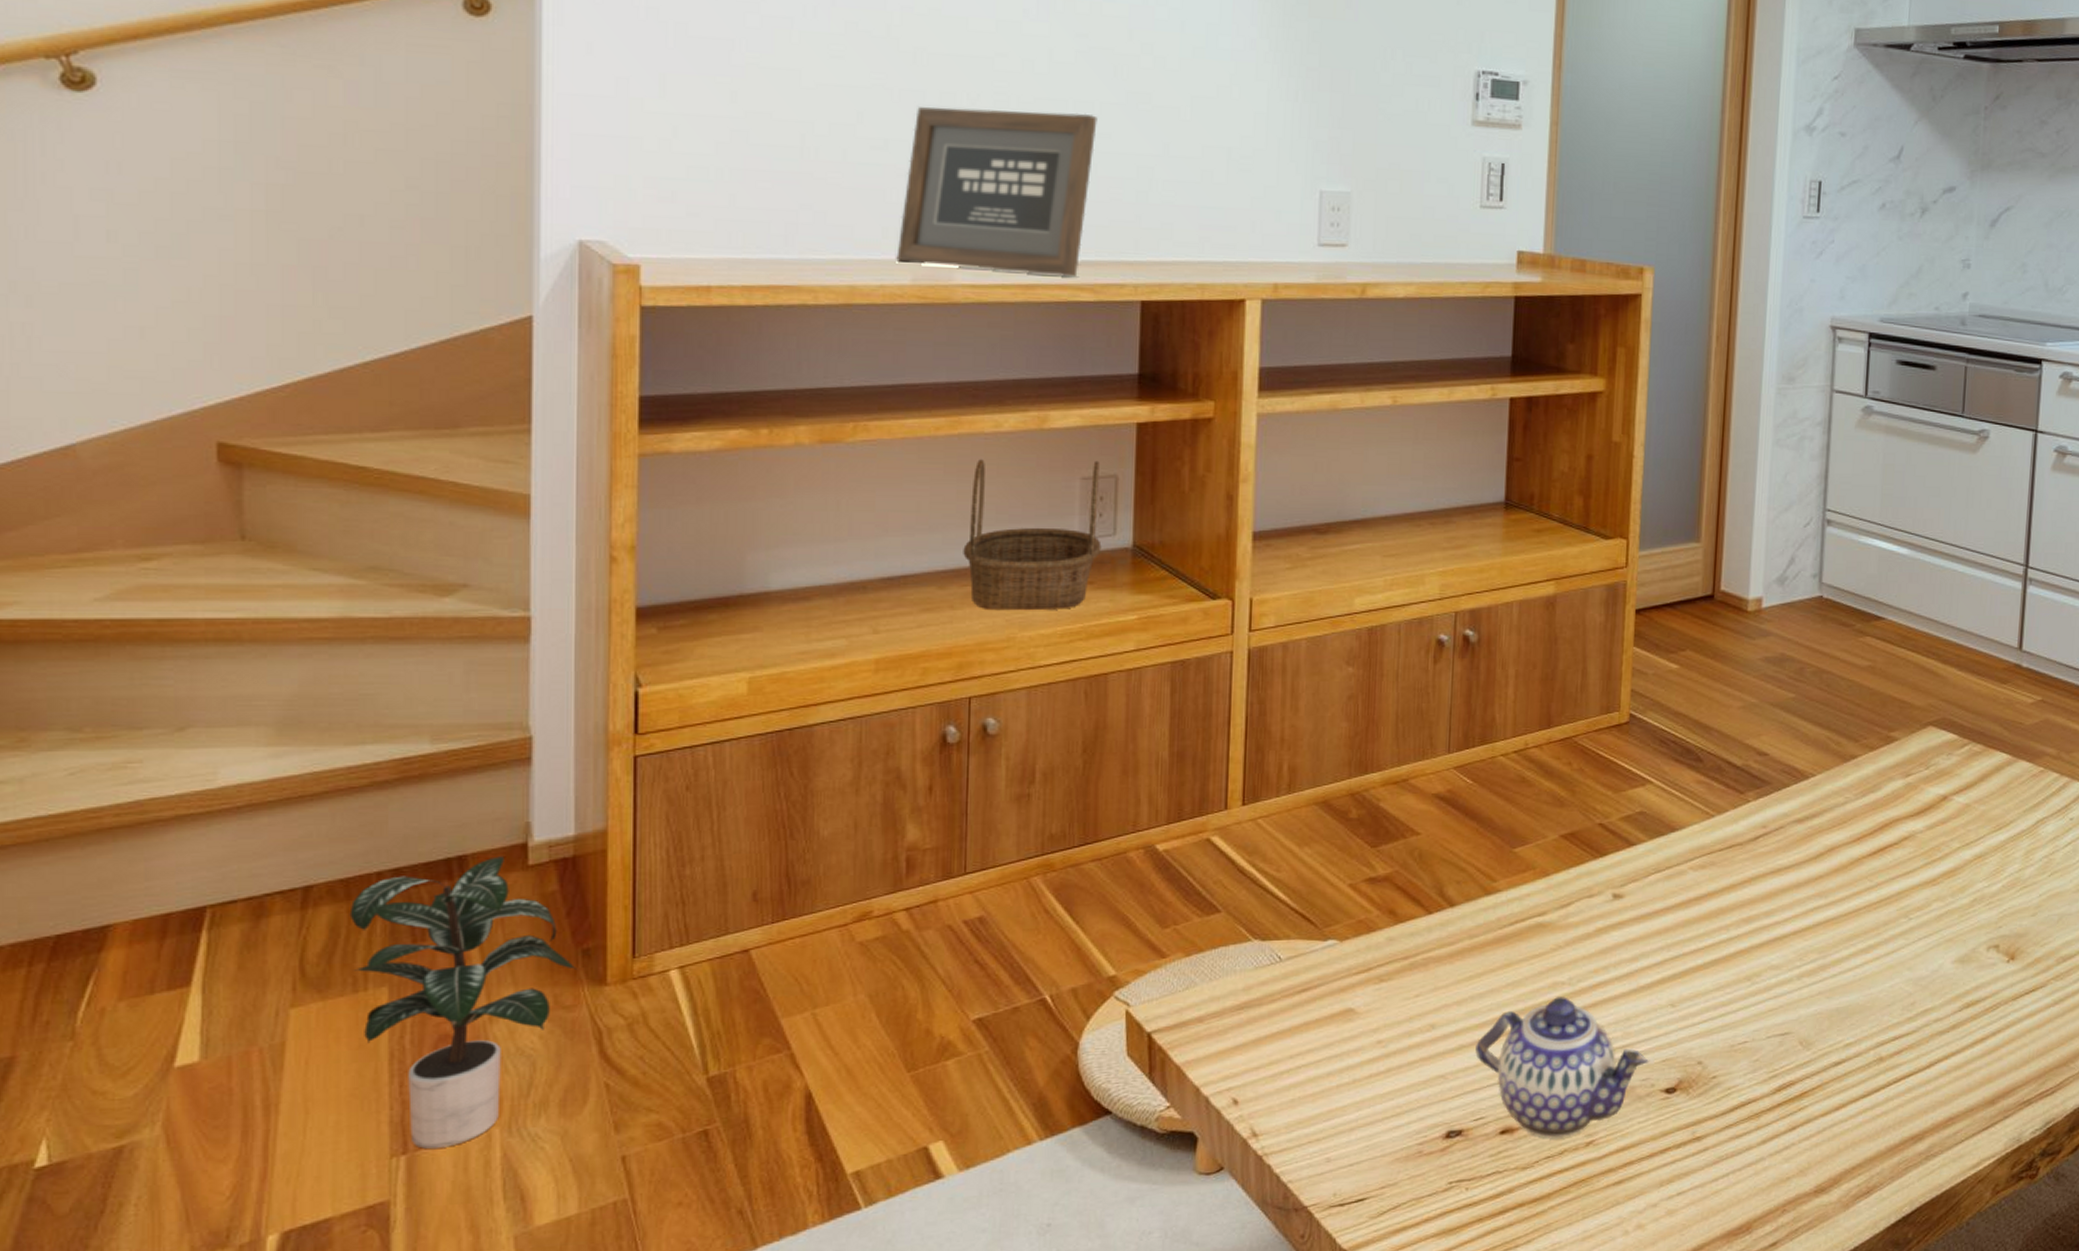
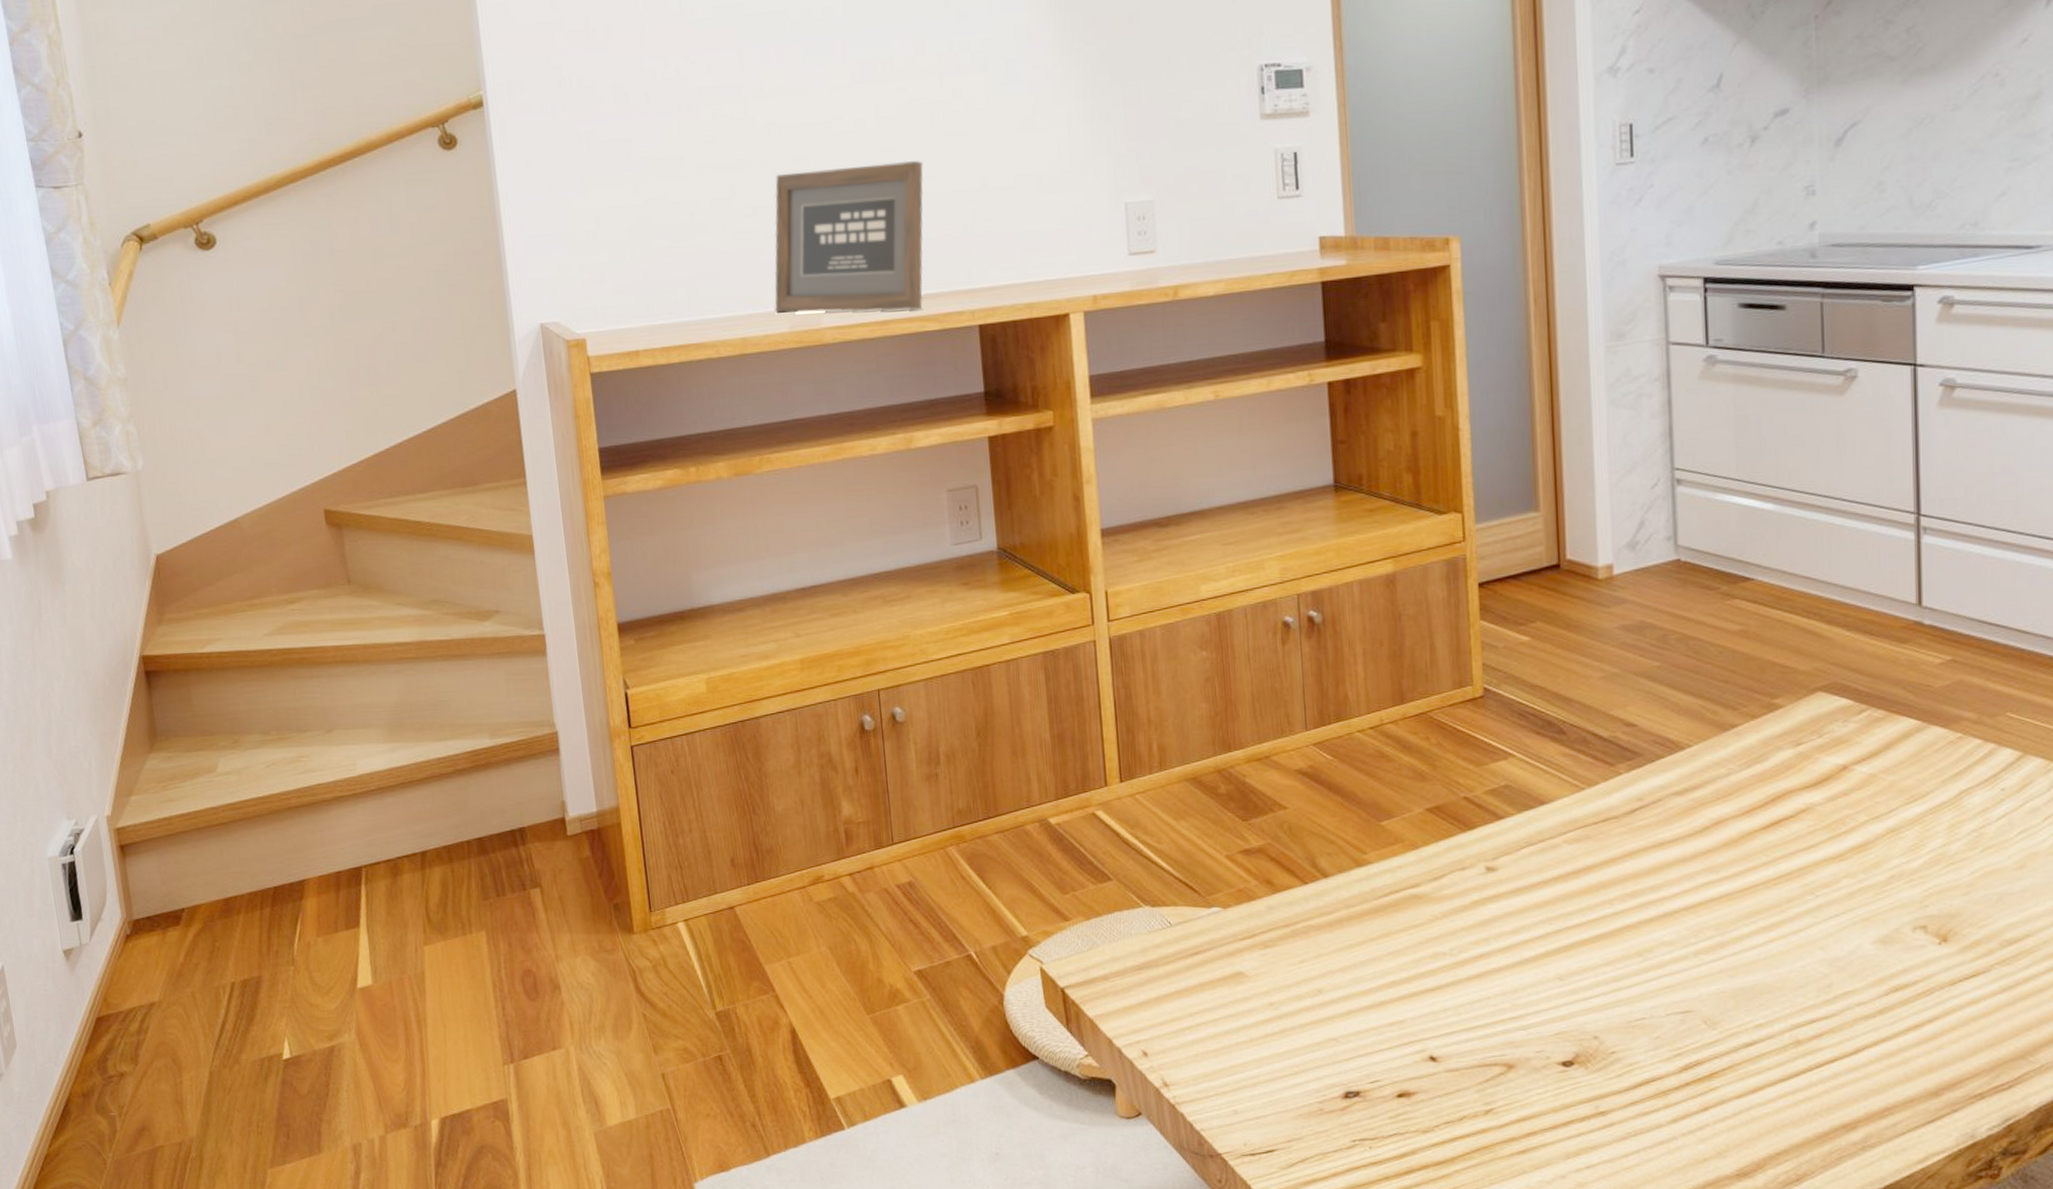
potted plant: present [349,856,577,1150] -> none [453,828,611,1060]
basket: present [963,459,1102,611] -> none [858,473,971,613]
teapot: present [1475,997,1649,1138] -> none [1364,967,1542,1104]

